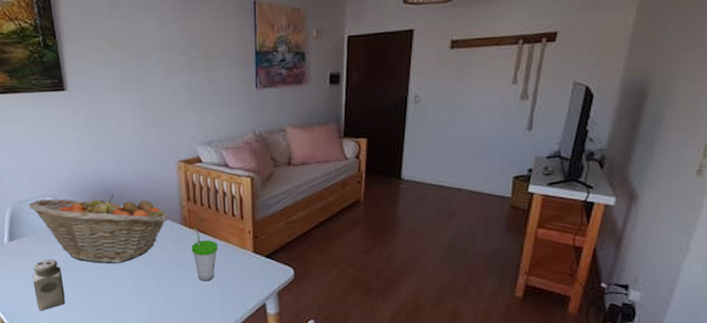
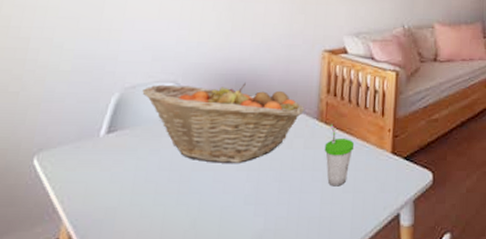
salt shaker: present [32,259,65,311] -> none [123,157,166,225]

